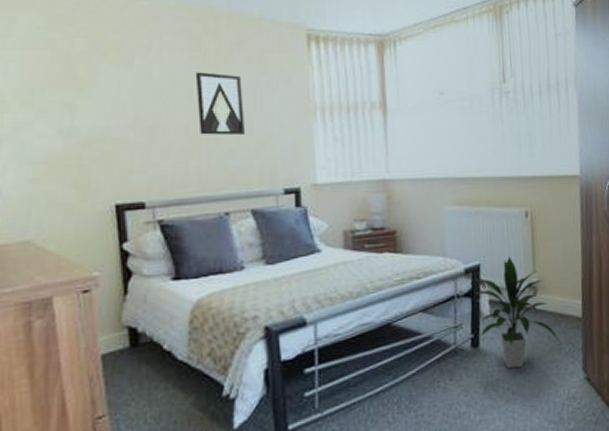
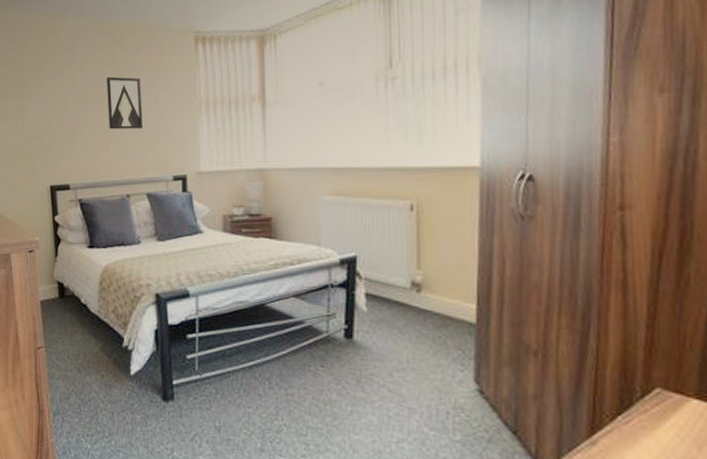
indoor plant: present [475,256,560,368] -> none [350,251,447,365]

